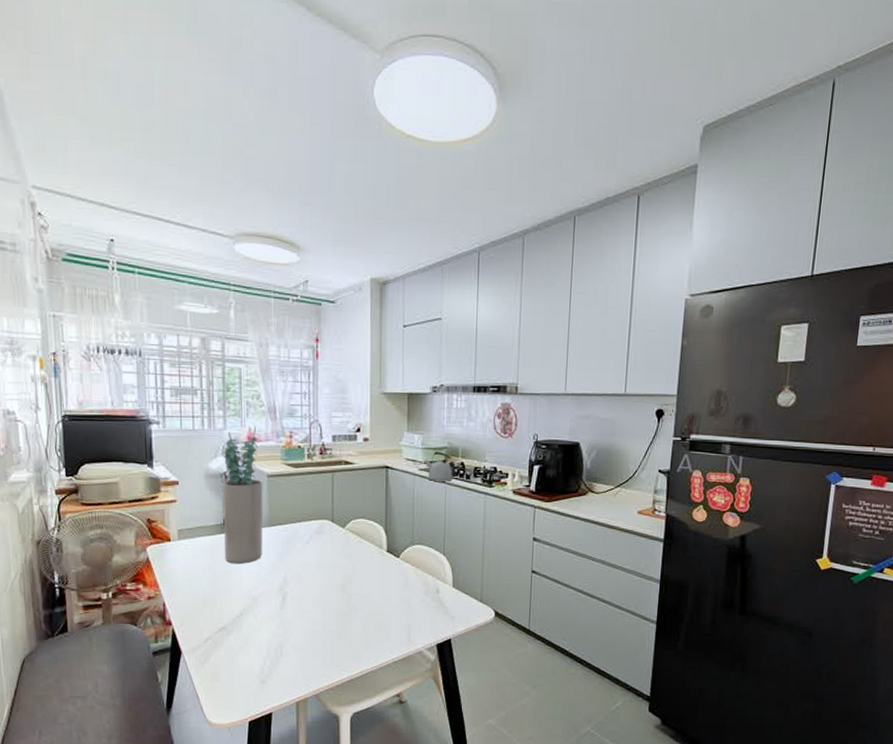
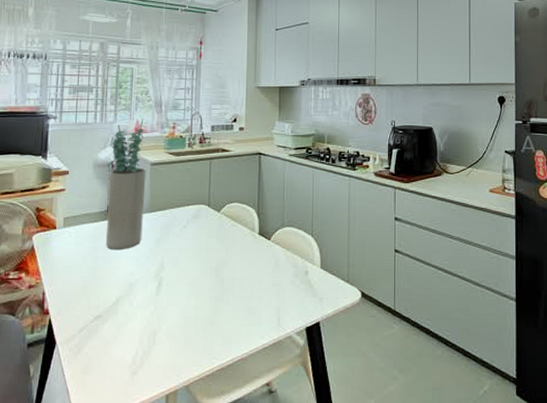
kettle: present [424,451,457,483] -> none [293,138,323,167]

